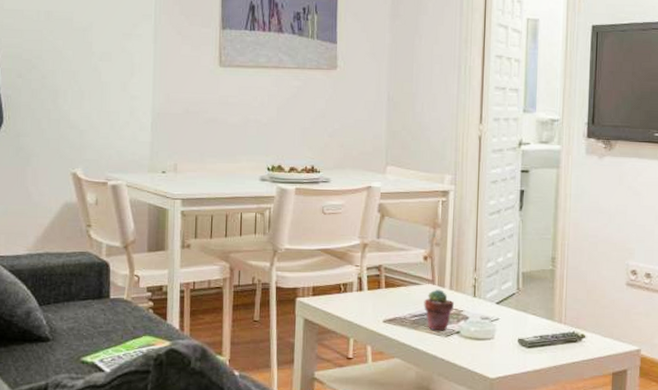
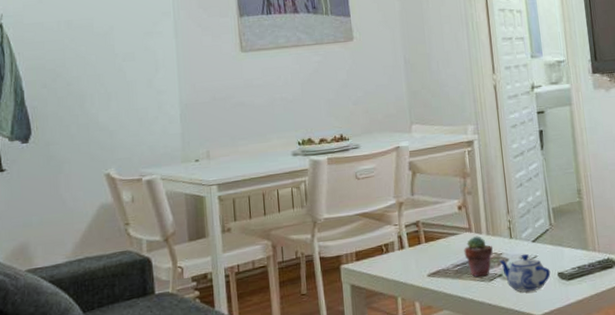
teapot: none [458,314,511,353] -> present [498,253,551,292]

